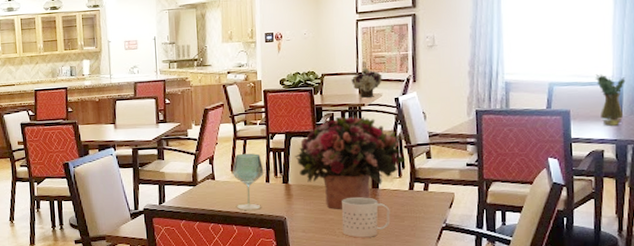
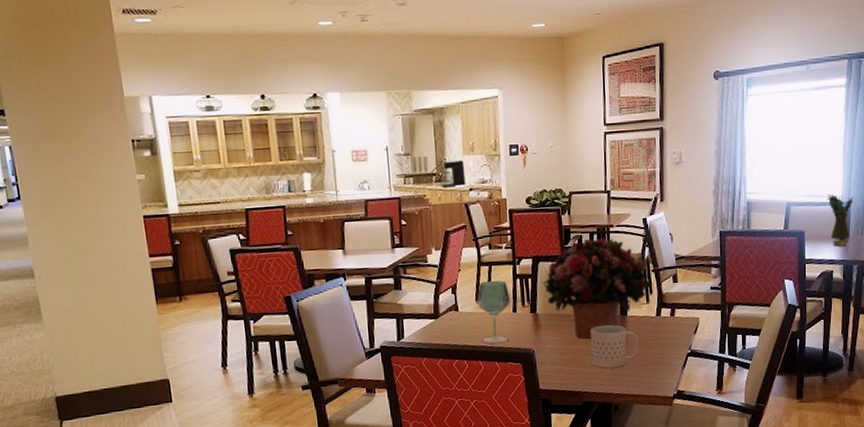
coffee maker: none [198,47,224,71] -> present [437,160,466,188]
flower arrangement: present [351,67,382,98] -> none [599,185,630,218]

